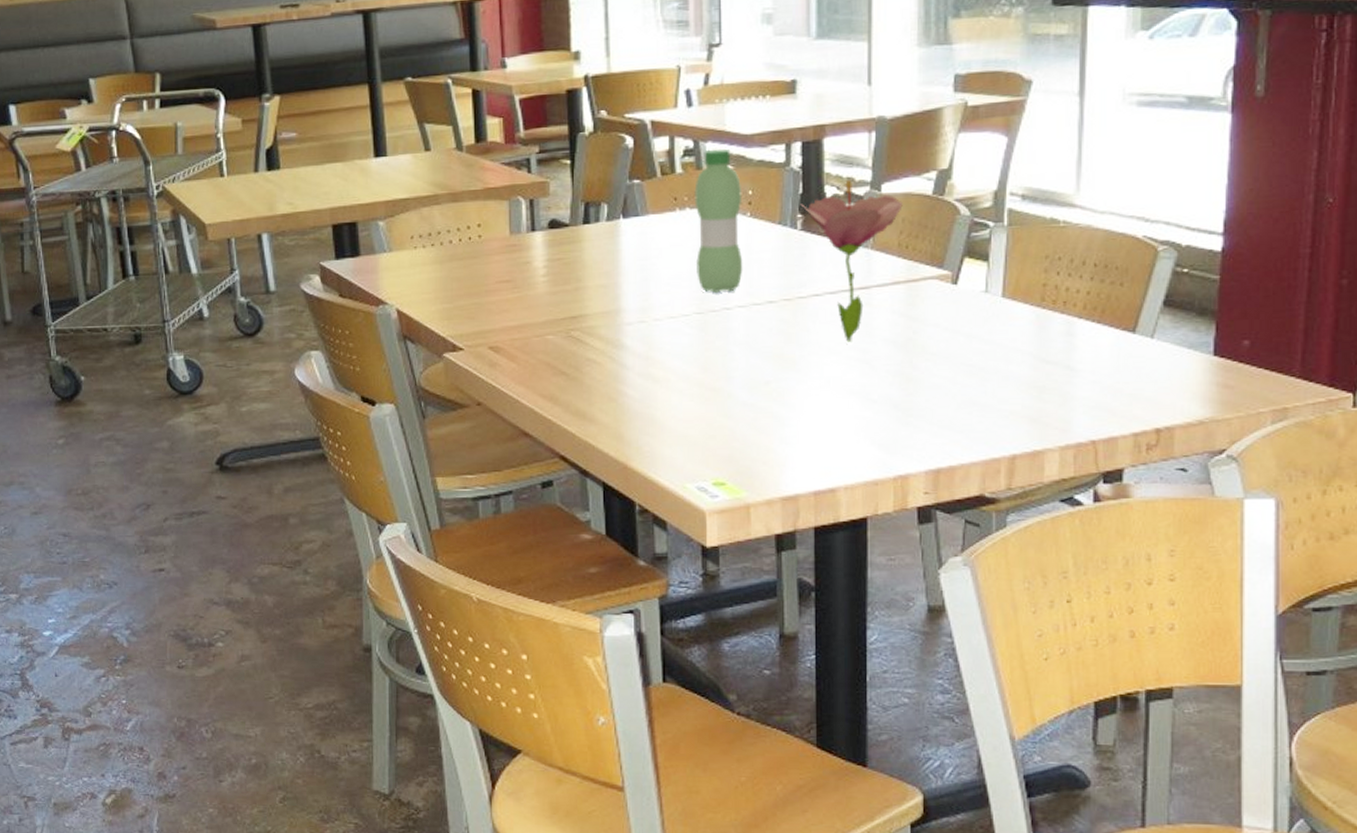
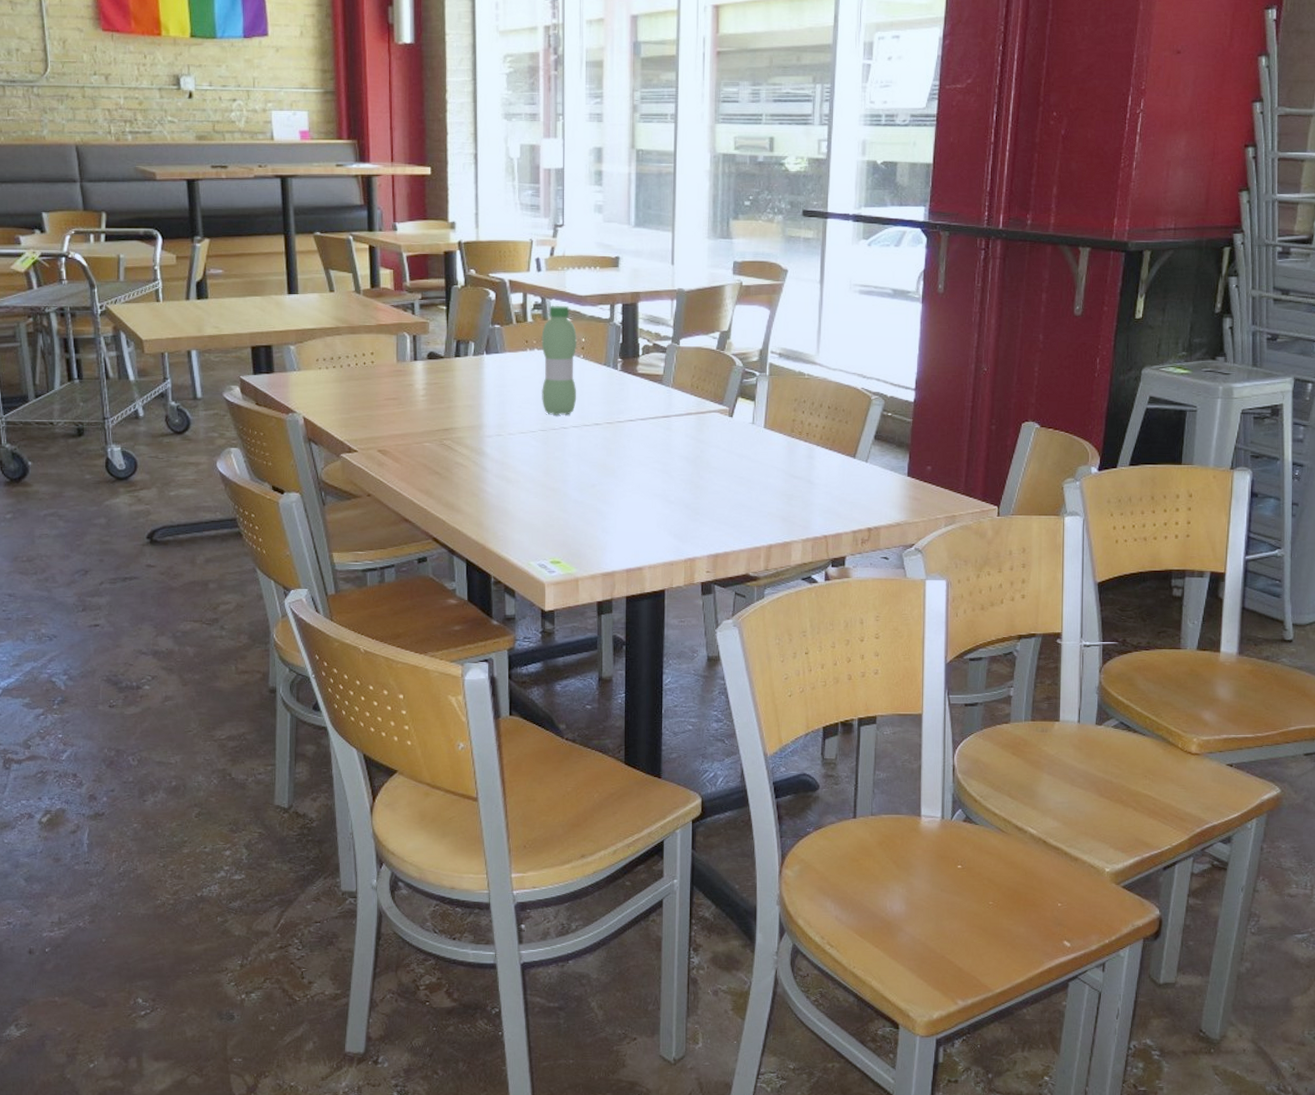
flower: present [800,180,903,344] -> none [620,335,695,458]

